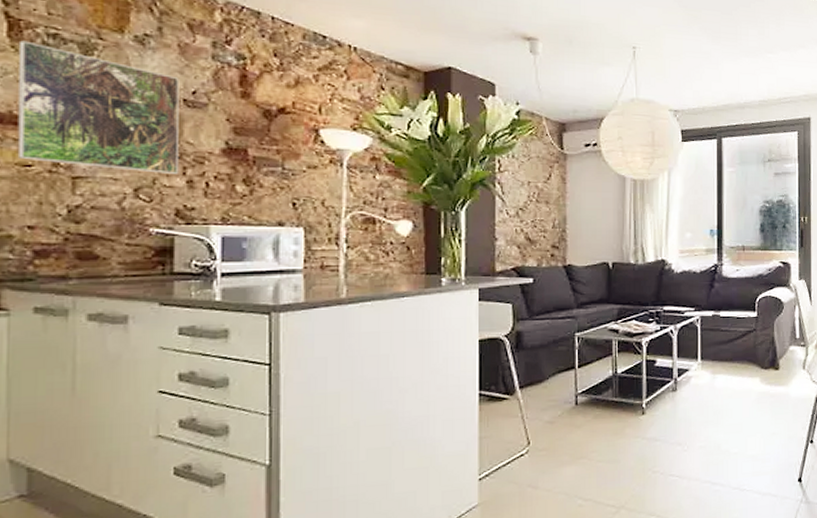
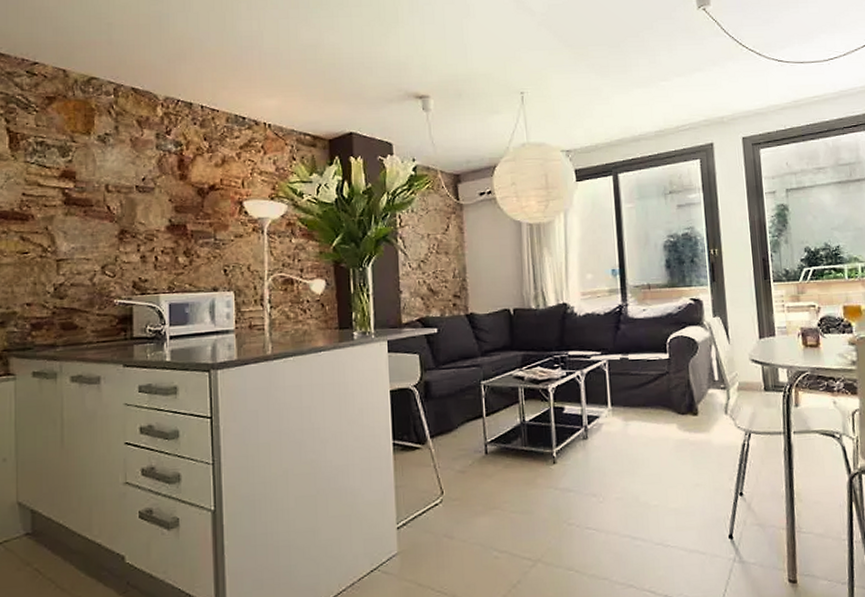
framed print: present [17,40,180,174] -> none [16,150,135,252]

